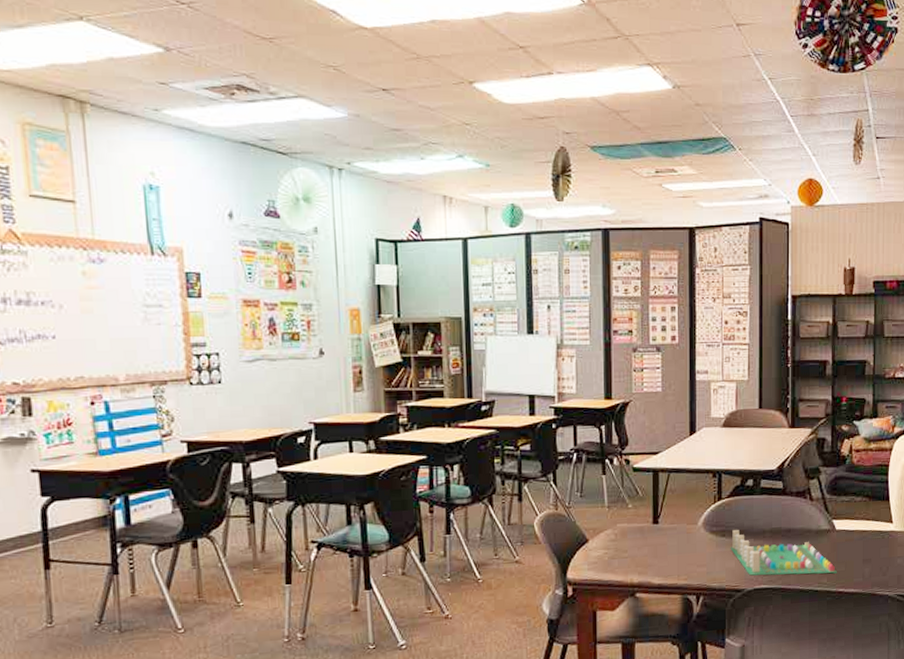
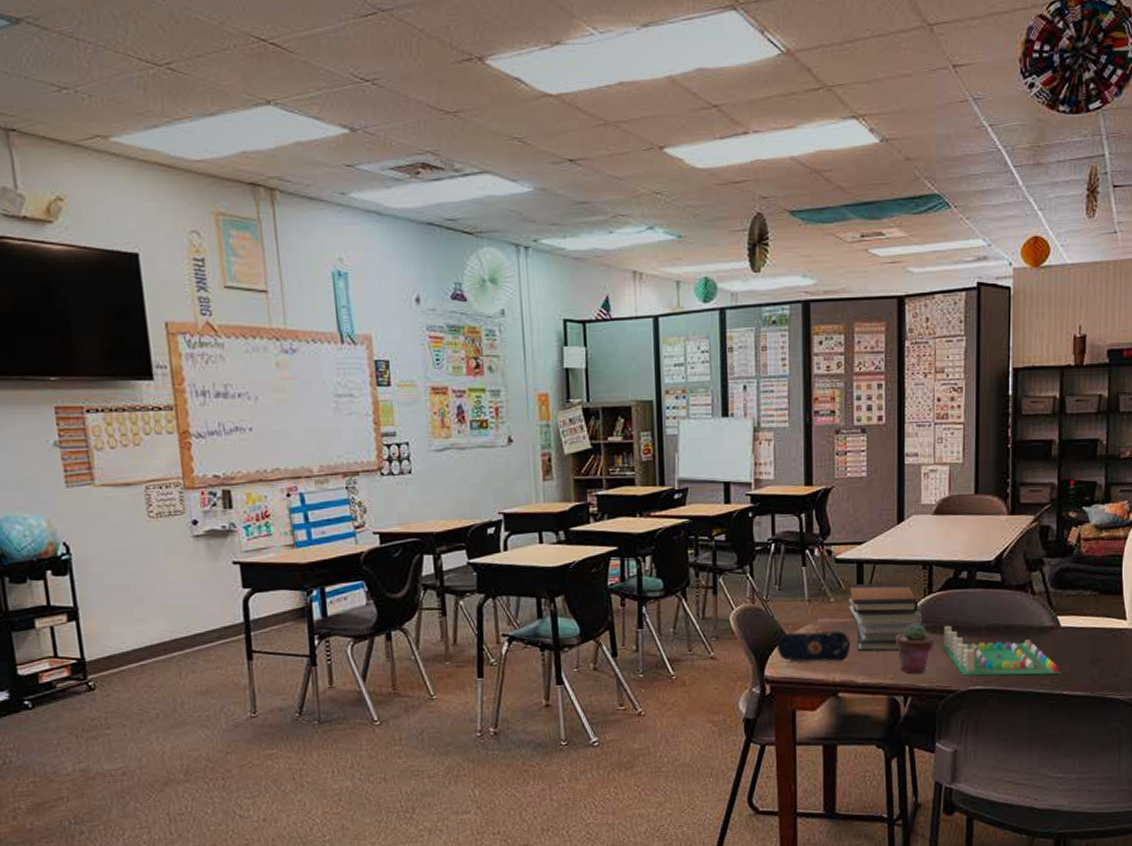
pencil case: none [577,535,648,565] -> present [775,630,851,662]
book stack: none [645,490,712,554] -> present [849,583,922,652]
potted succulent: none [689,527,723,575] -> present [896,623,933,674]

